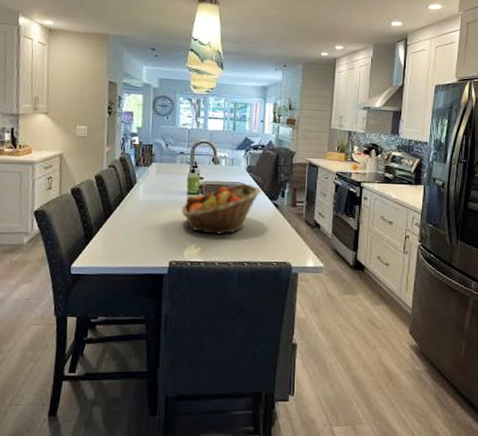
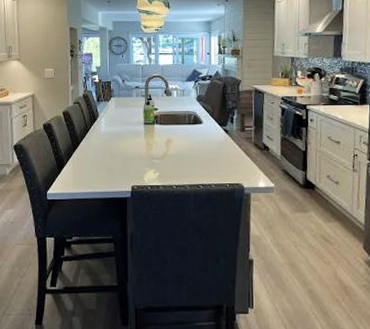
fruit basket: present [181,183,262,235] -> none [139,112,212,160]

